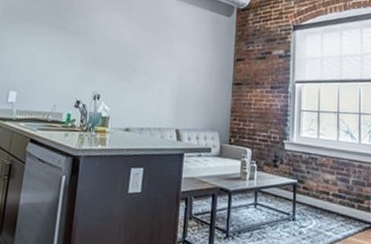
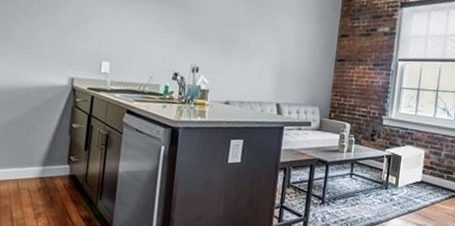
air purifier: none [288,171,331,219] -> present [382,145,425,188]

